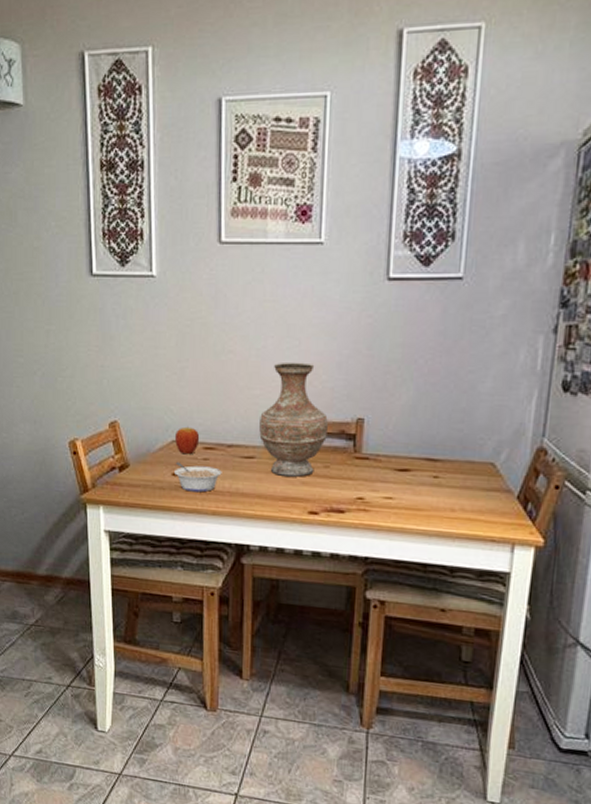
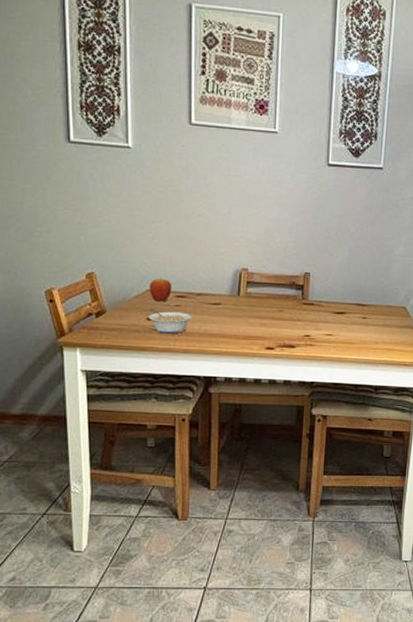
vase: present [259,362,328,477] -> none [224,226,282,320]

